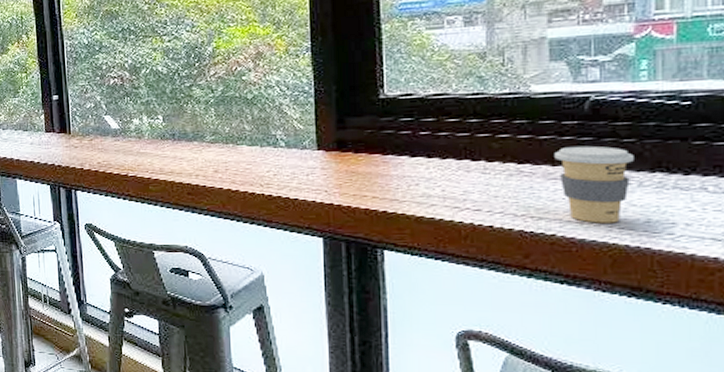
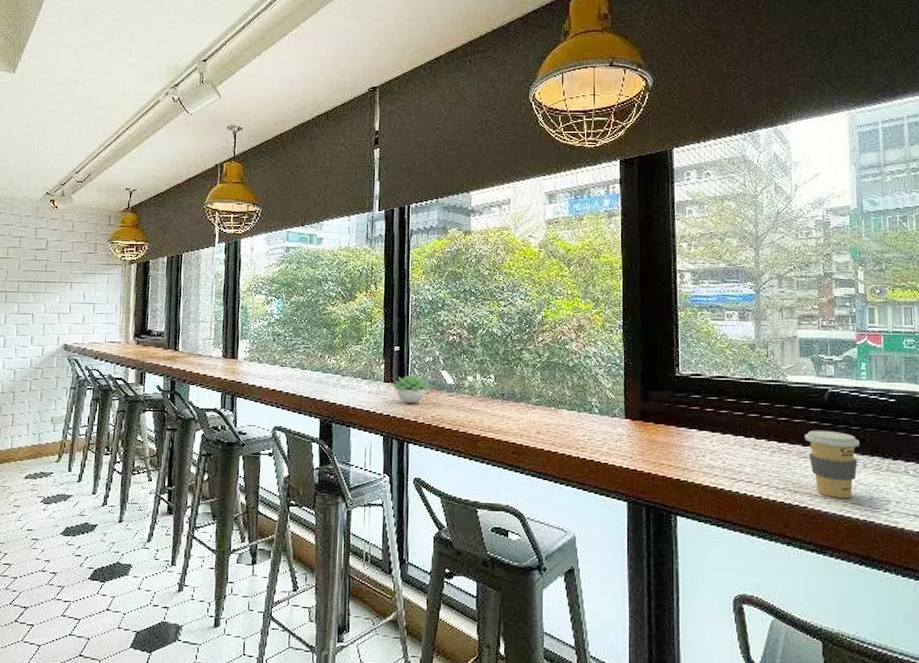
succulent plant: none [54,122,93,152] -> present [392,375,430,404]

